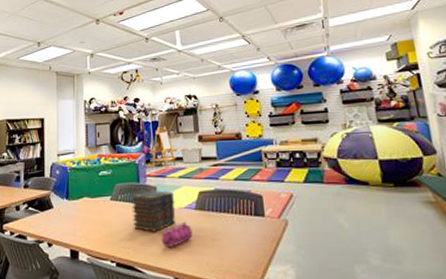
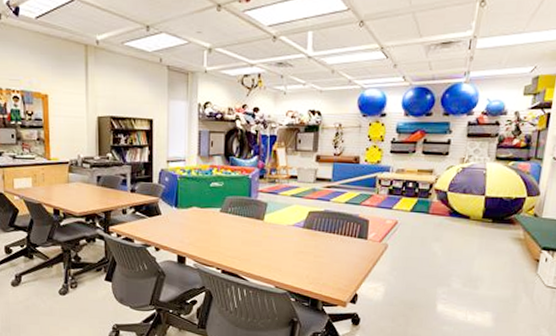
book stack: present [131,190,176,232] -> none [240,206,284,245]
pencil case: present [161,221,193,247] -> none [267,238,297,260]

